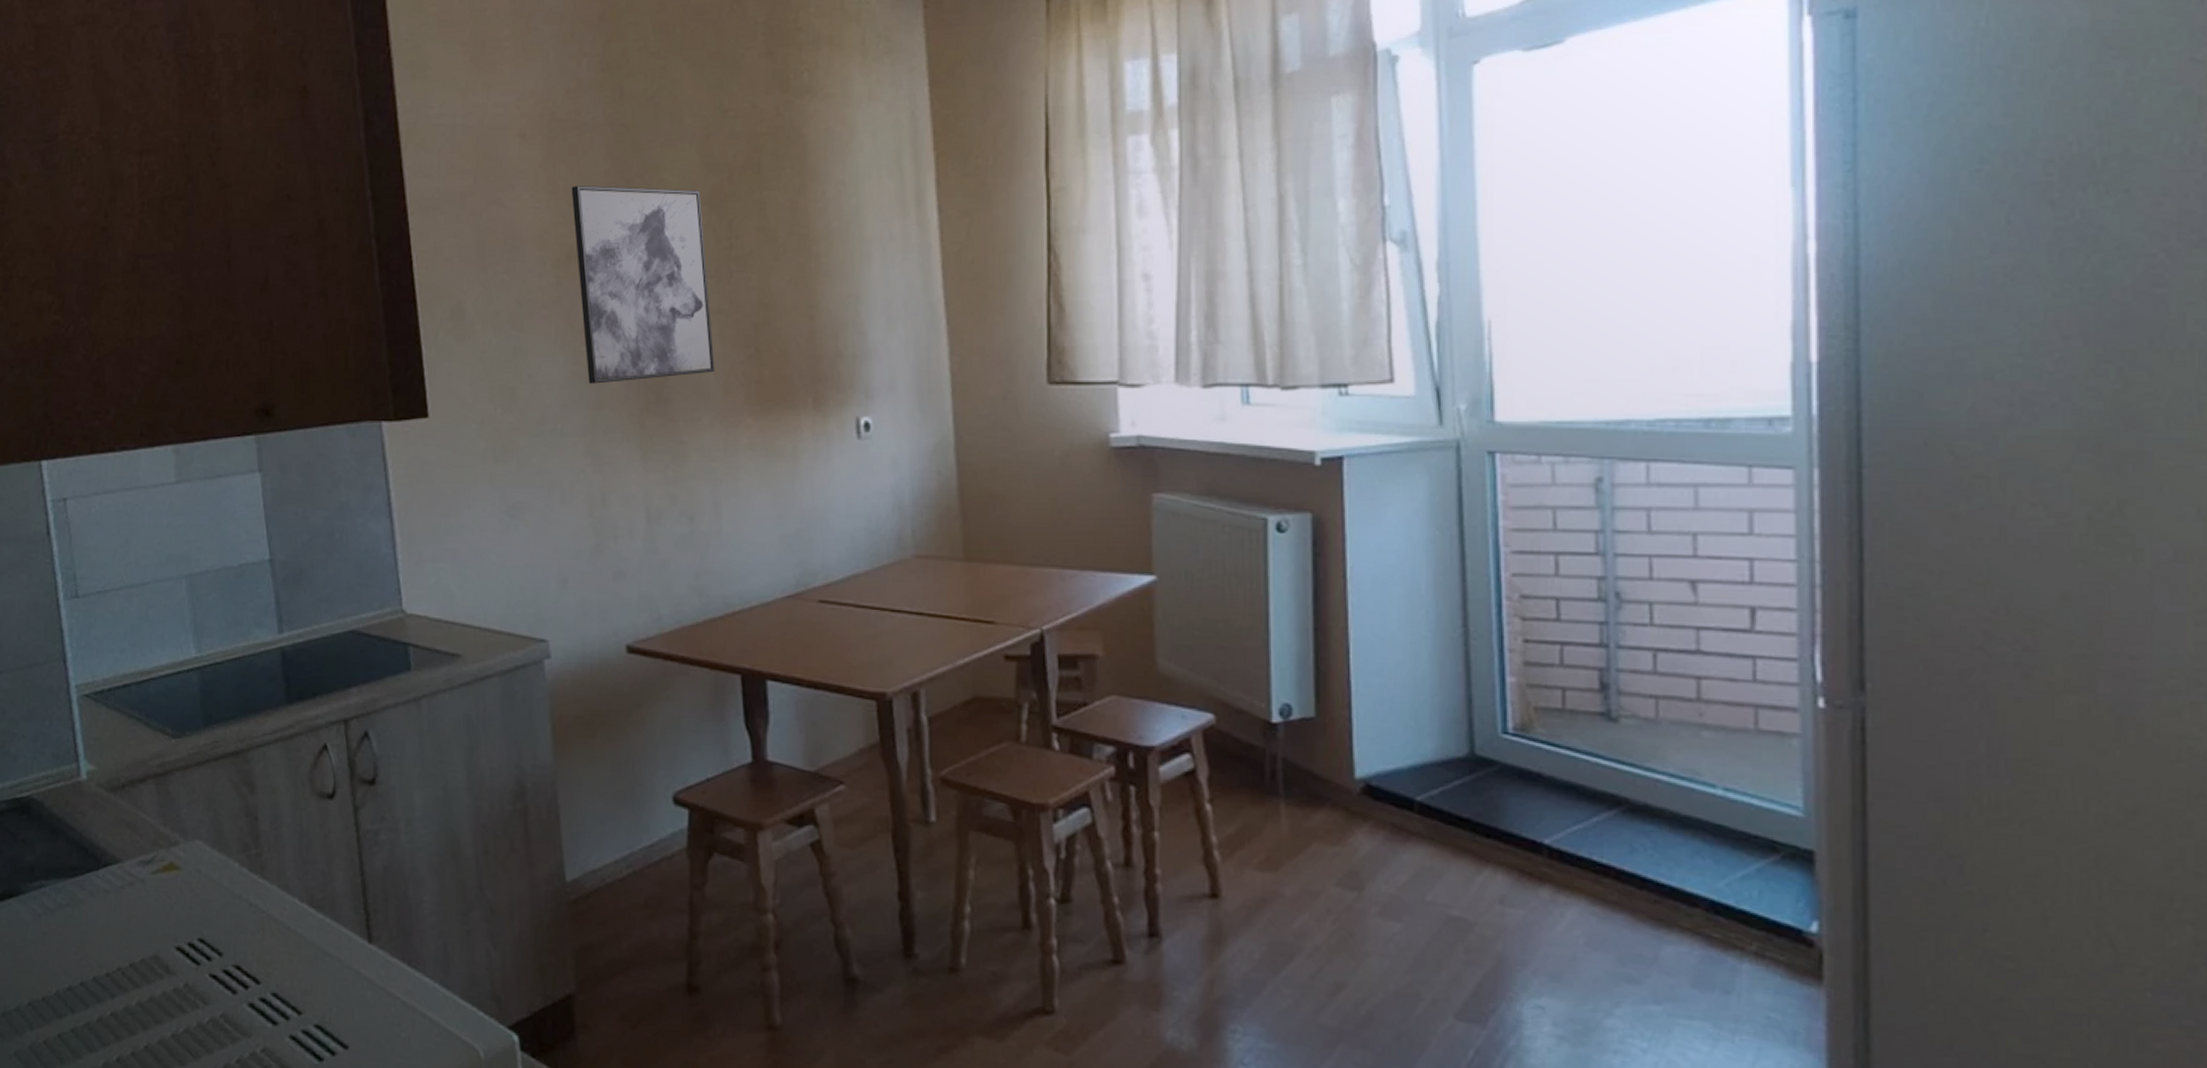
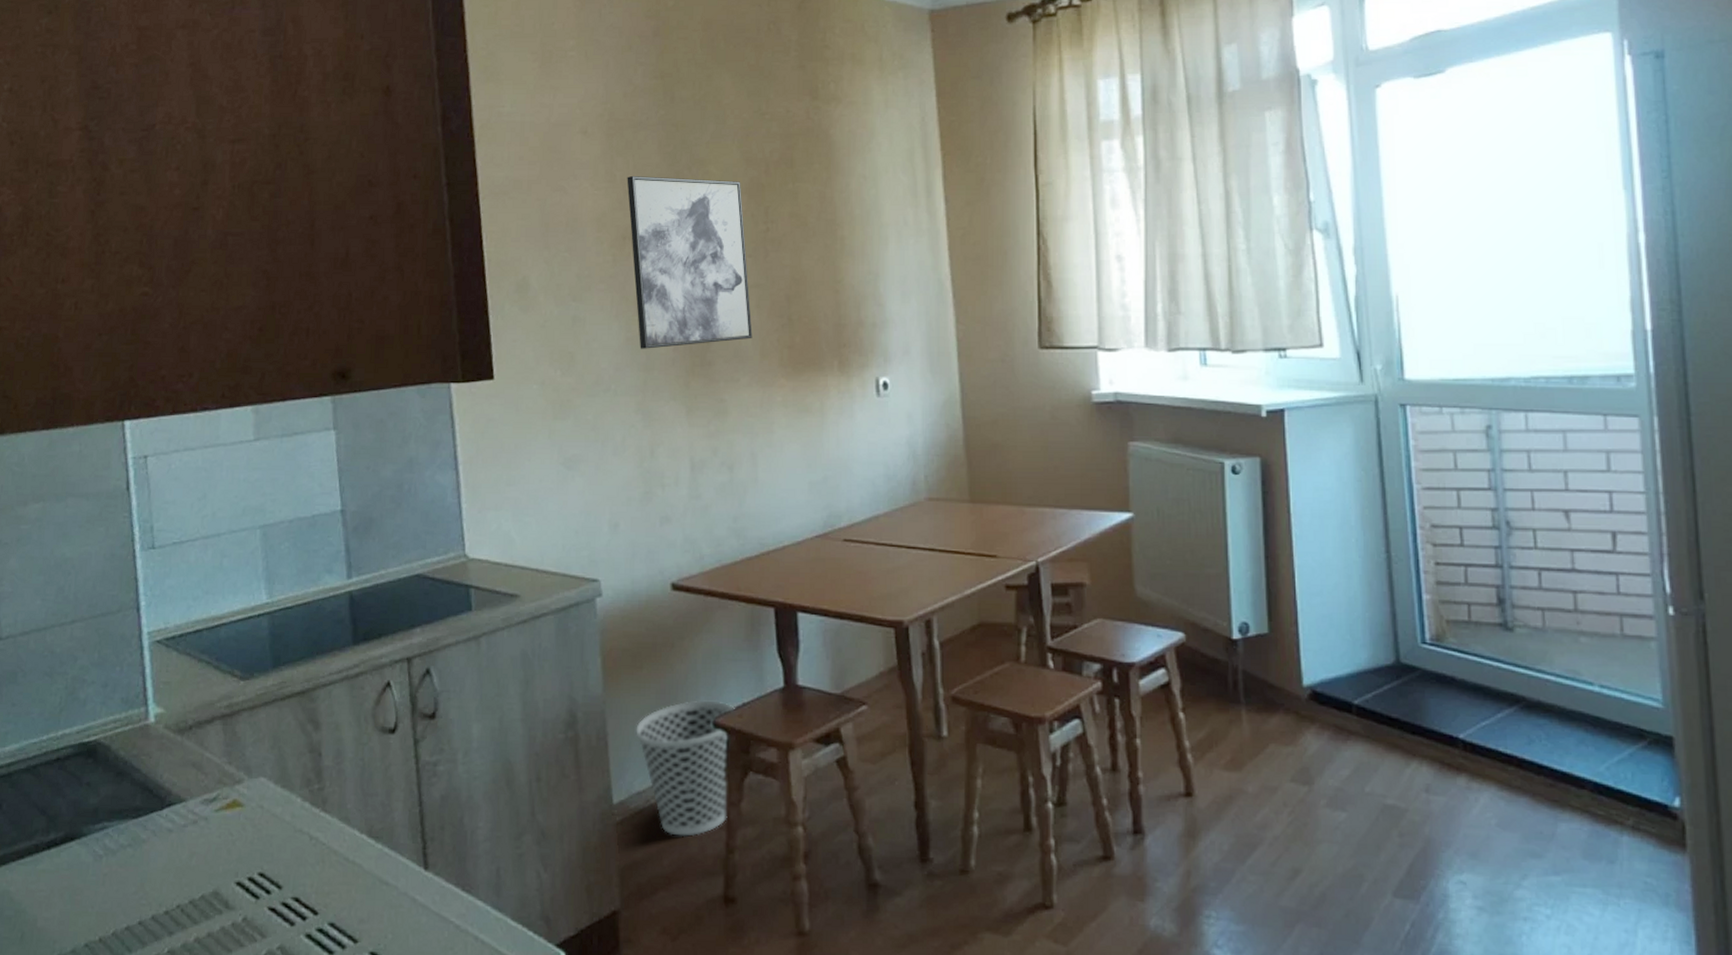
wastebasket: none [589,774,698,919] -> present [636,700,735,836]

